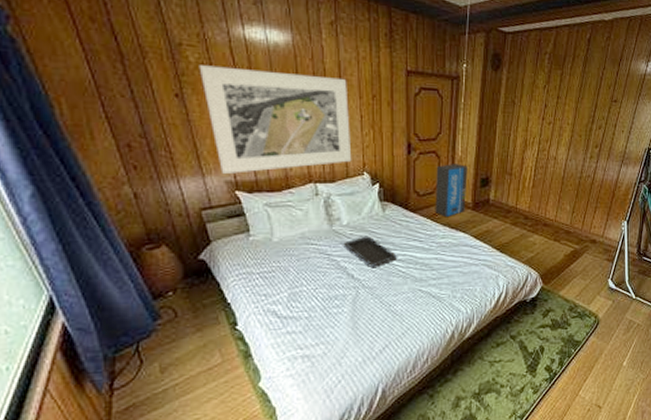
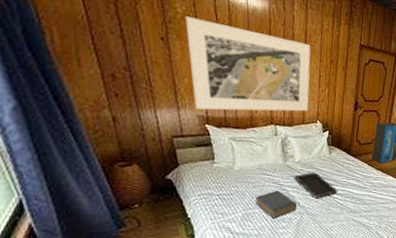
book: none [300,261,351,297] -> present [255,190,297,219]

